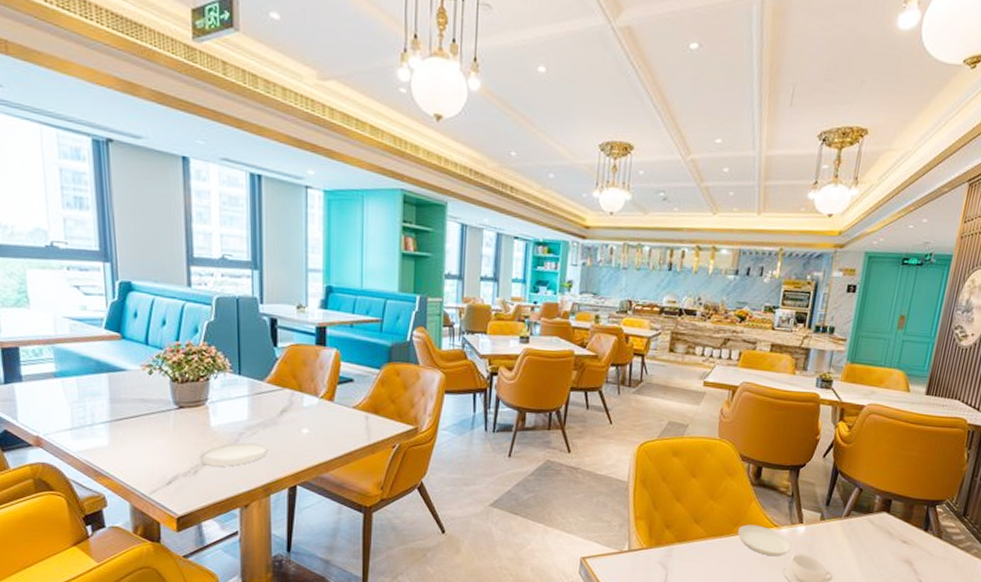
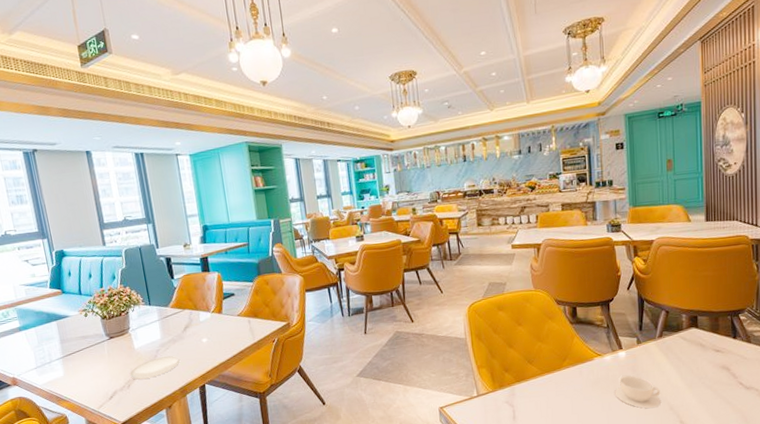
saucer: present [738,524,792,557] -> none [567,357,617,382]

